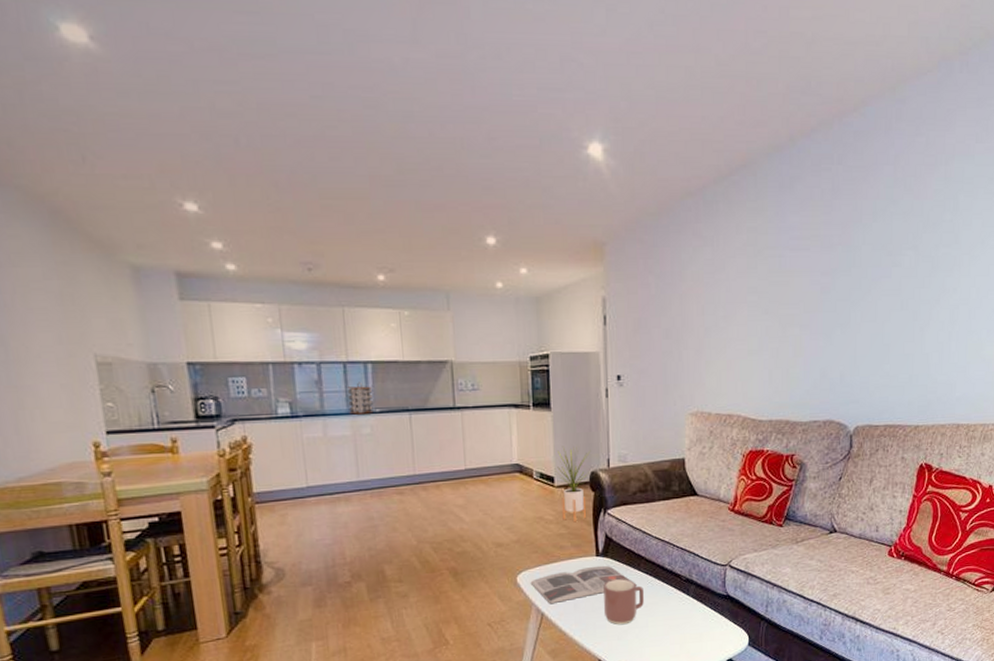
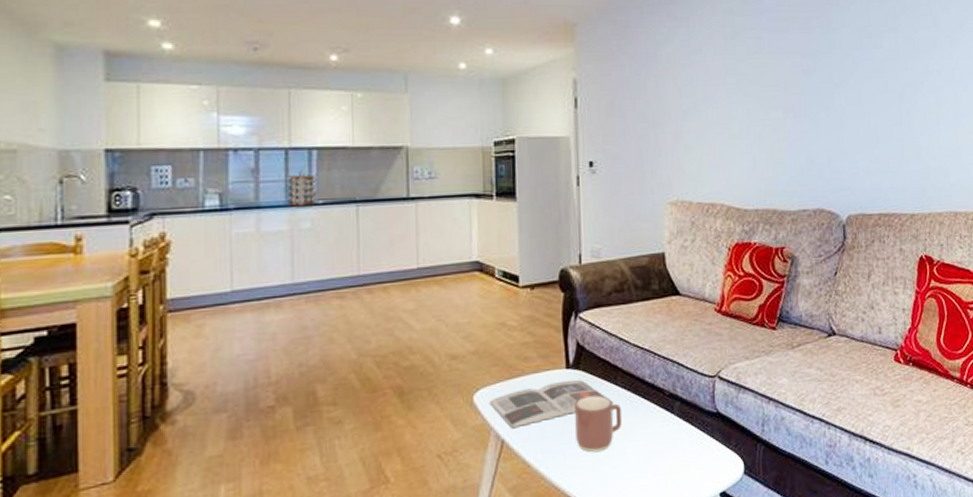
house plant: present [555,446,591,523] -> none [519,240,561,329]

